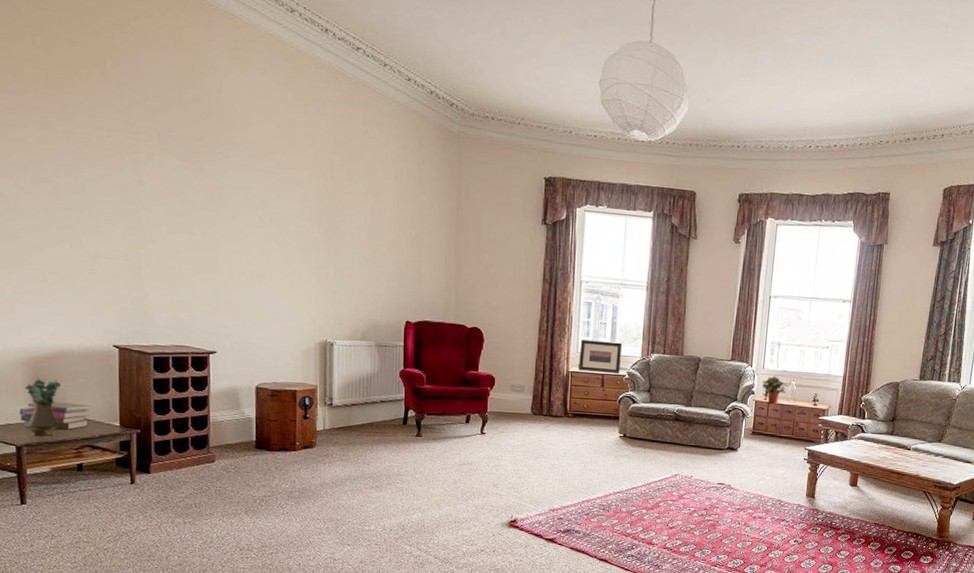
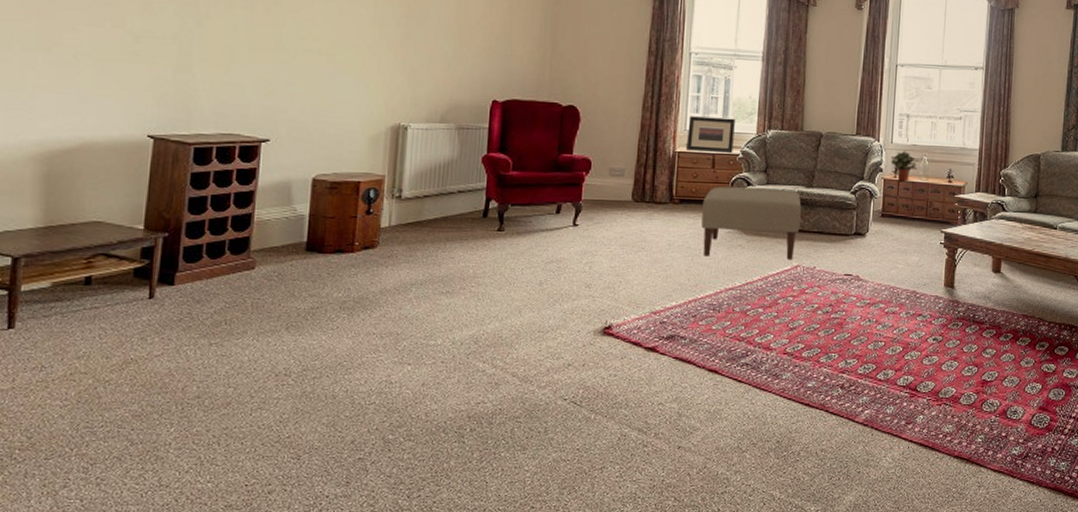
books: present [19,402,92,430] -> none [21,203,112,236]
vase: present [25,377,60,436] -> none [31,174,78,244]
ottoman: none [592,403,681,470] -> present [701,186,802,260]

